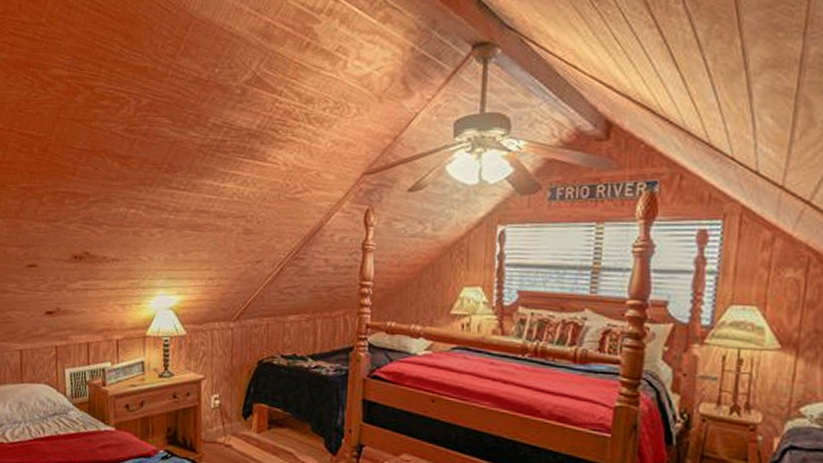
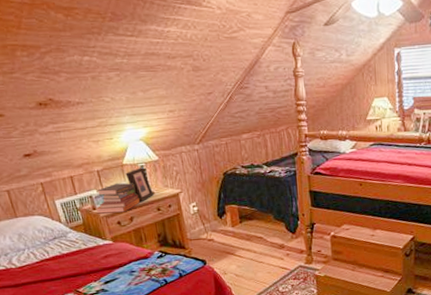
books: none [106,358,156,394] -> present [96,183,140,214]
picture frame: none [146,342,173,385] -> present [125,167,154,203]

